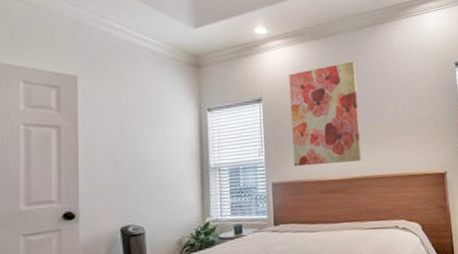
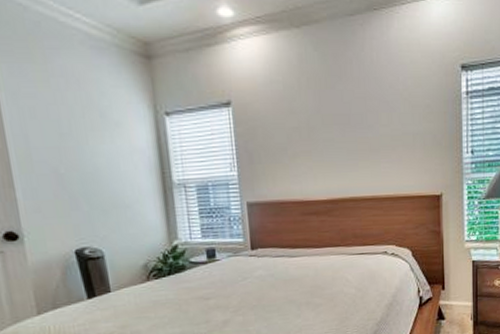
wall art: present [289,61,362,167] -> none [263,58,350,185]

